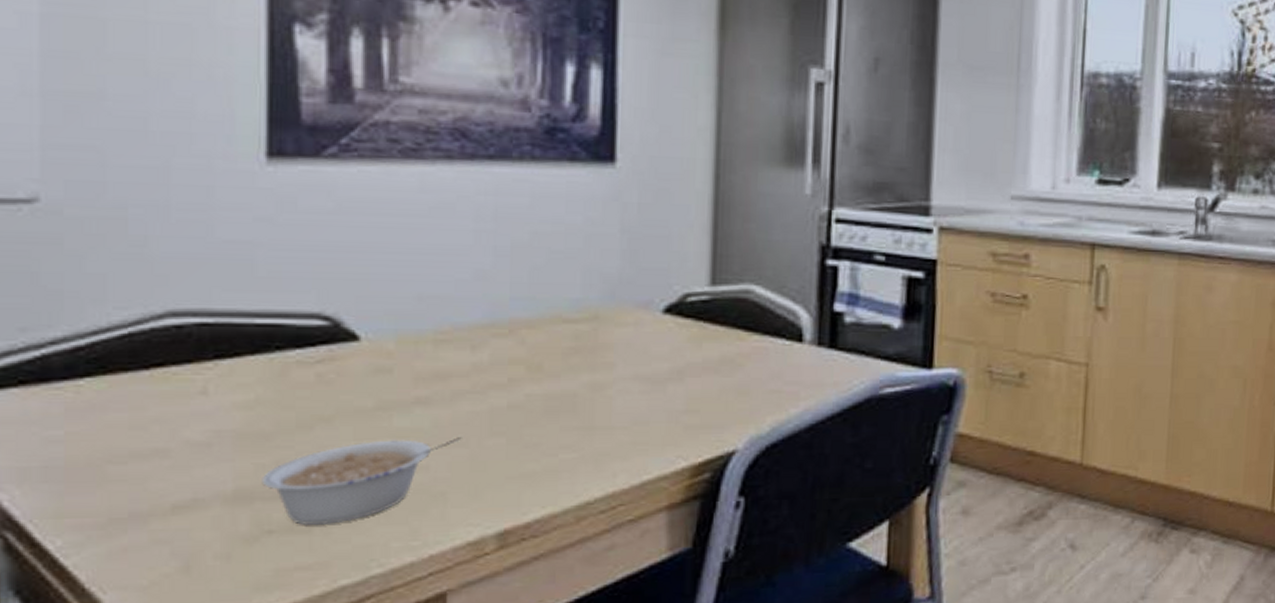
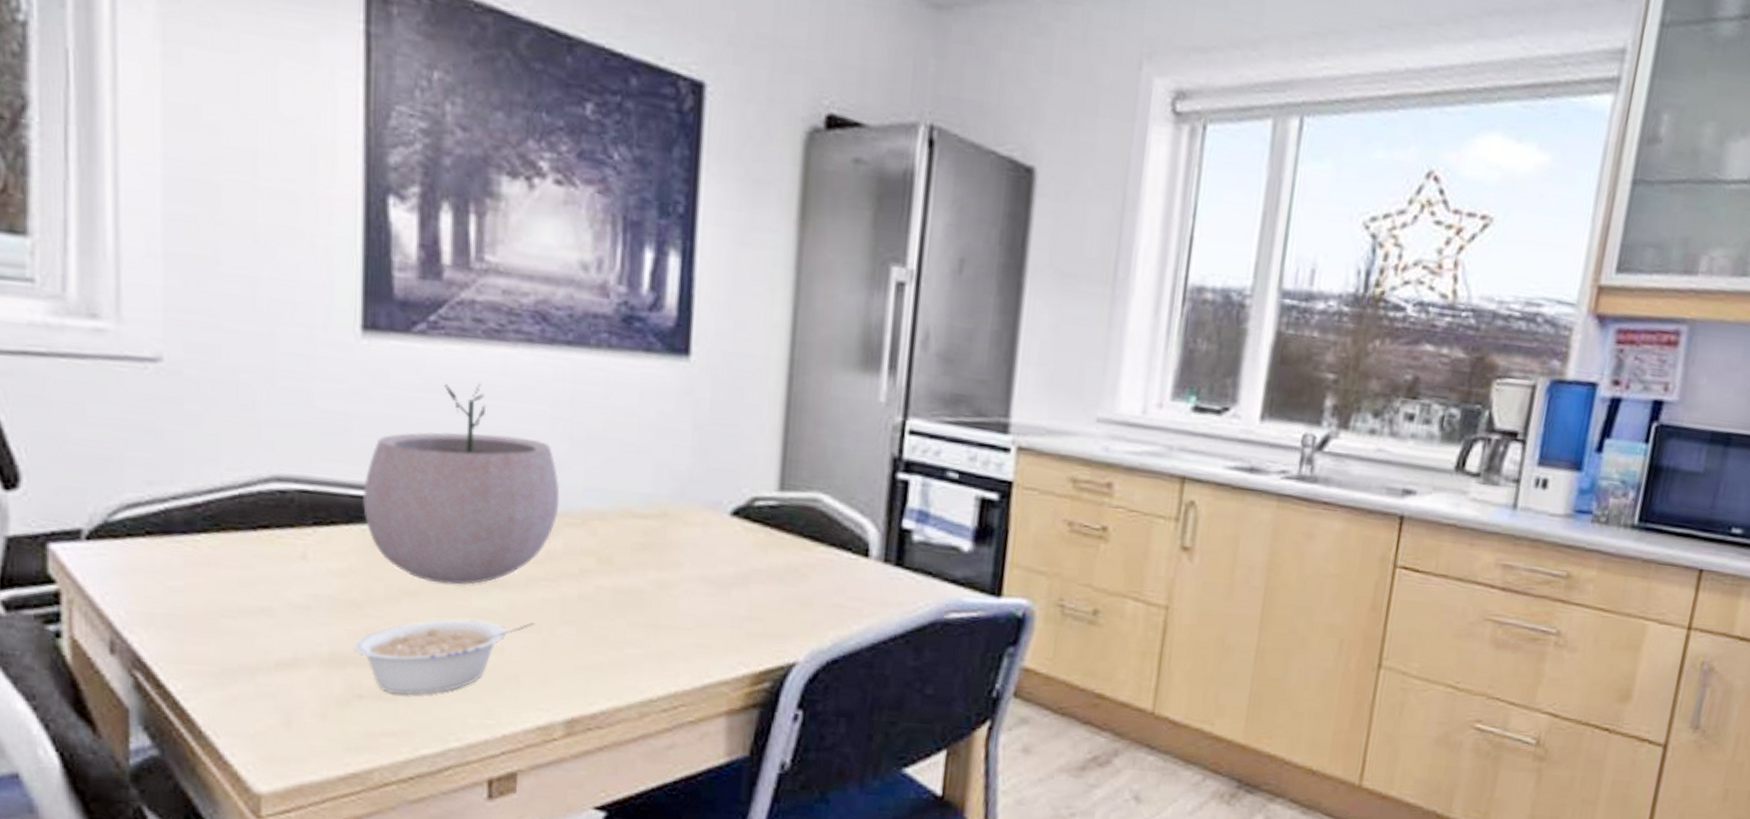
plant pot: none [270,202,485,406] -> present [363,383,560,585]

